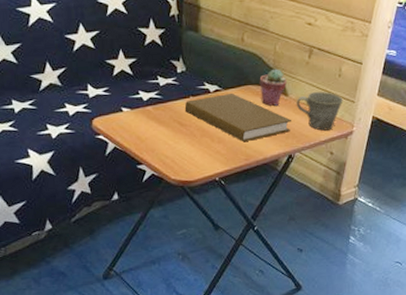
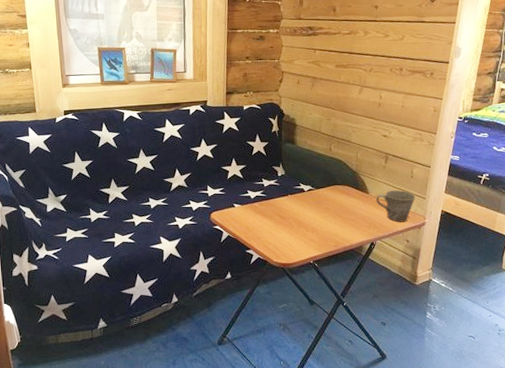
book: present [184,92,291,142] -> none [284,191,372,232]
potted succulent: present [259,69,287,106] -> none [345,172,368,202]

